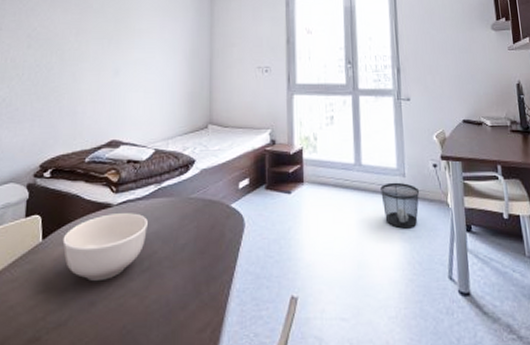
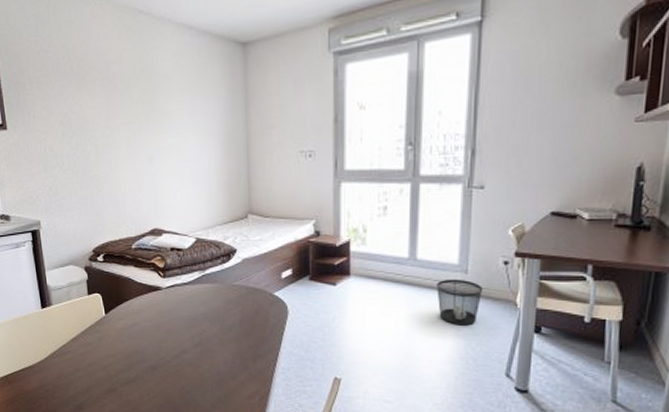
bowl: present [62,213,148,282] -> none [122,296,196,351]

